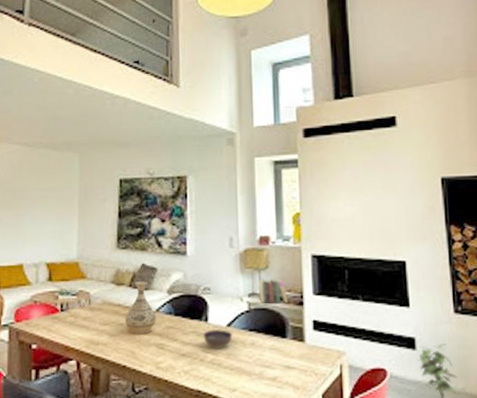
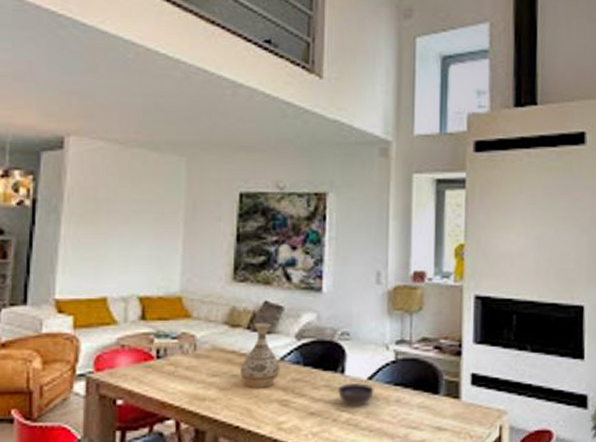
books: present [259,278,289,304] -> none [409,322,444,354]

